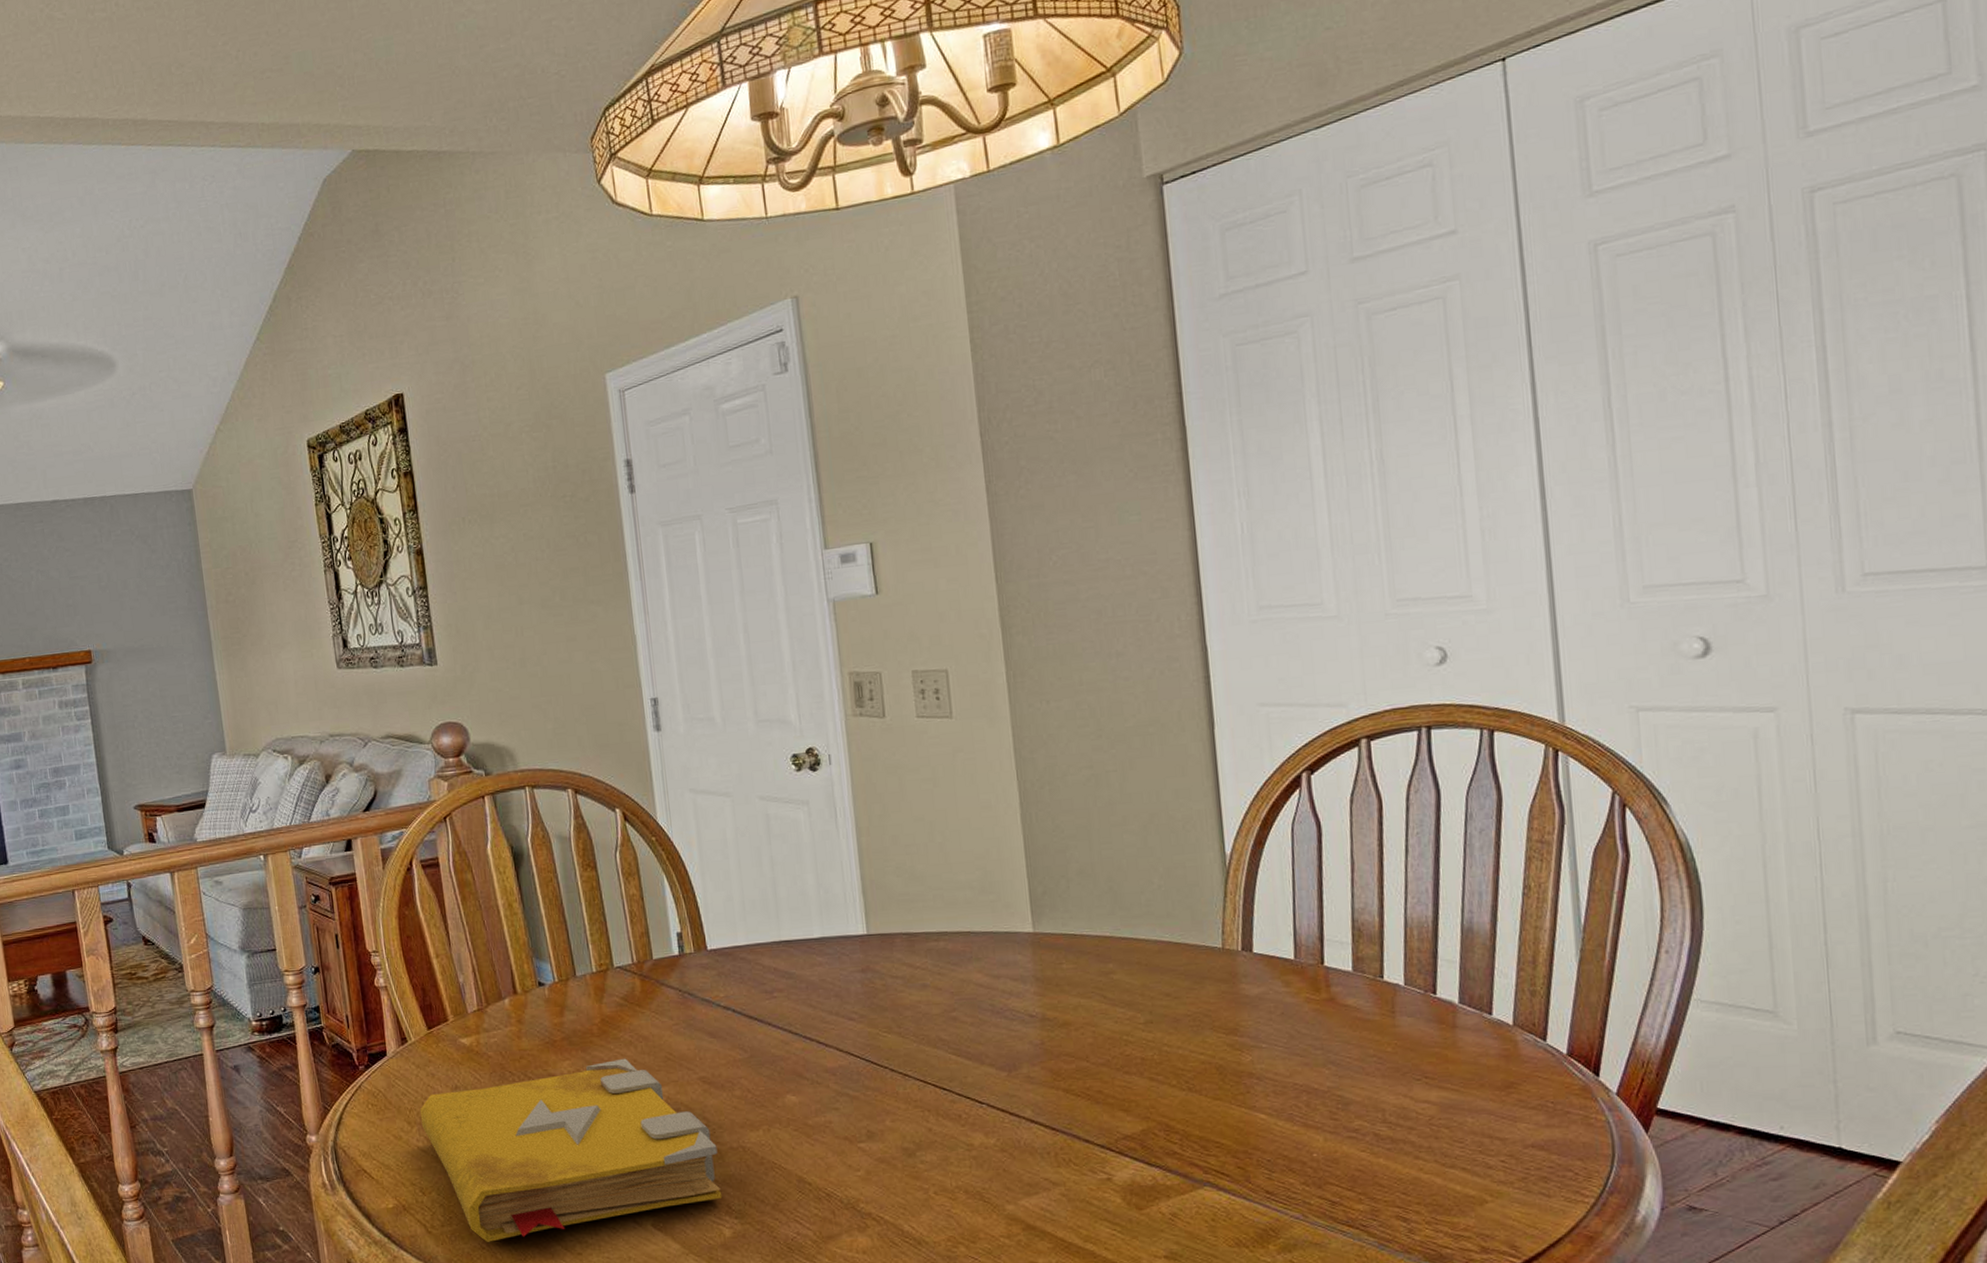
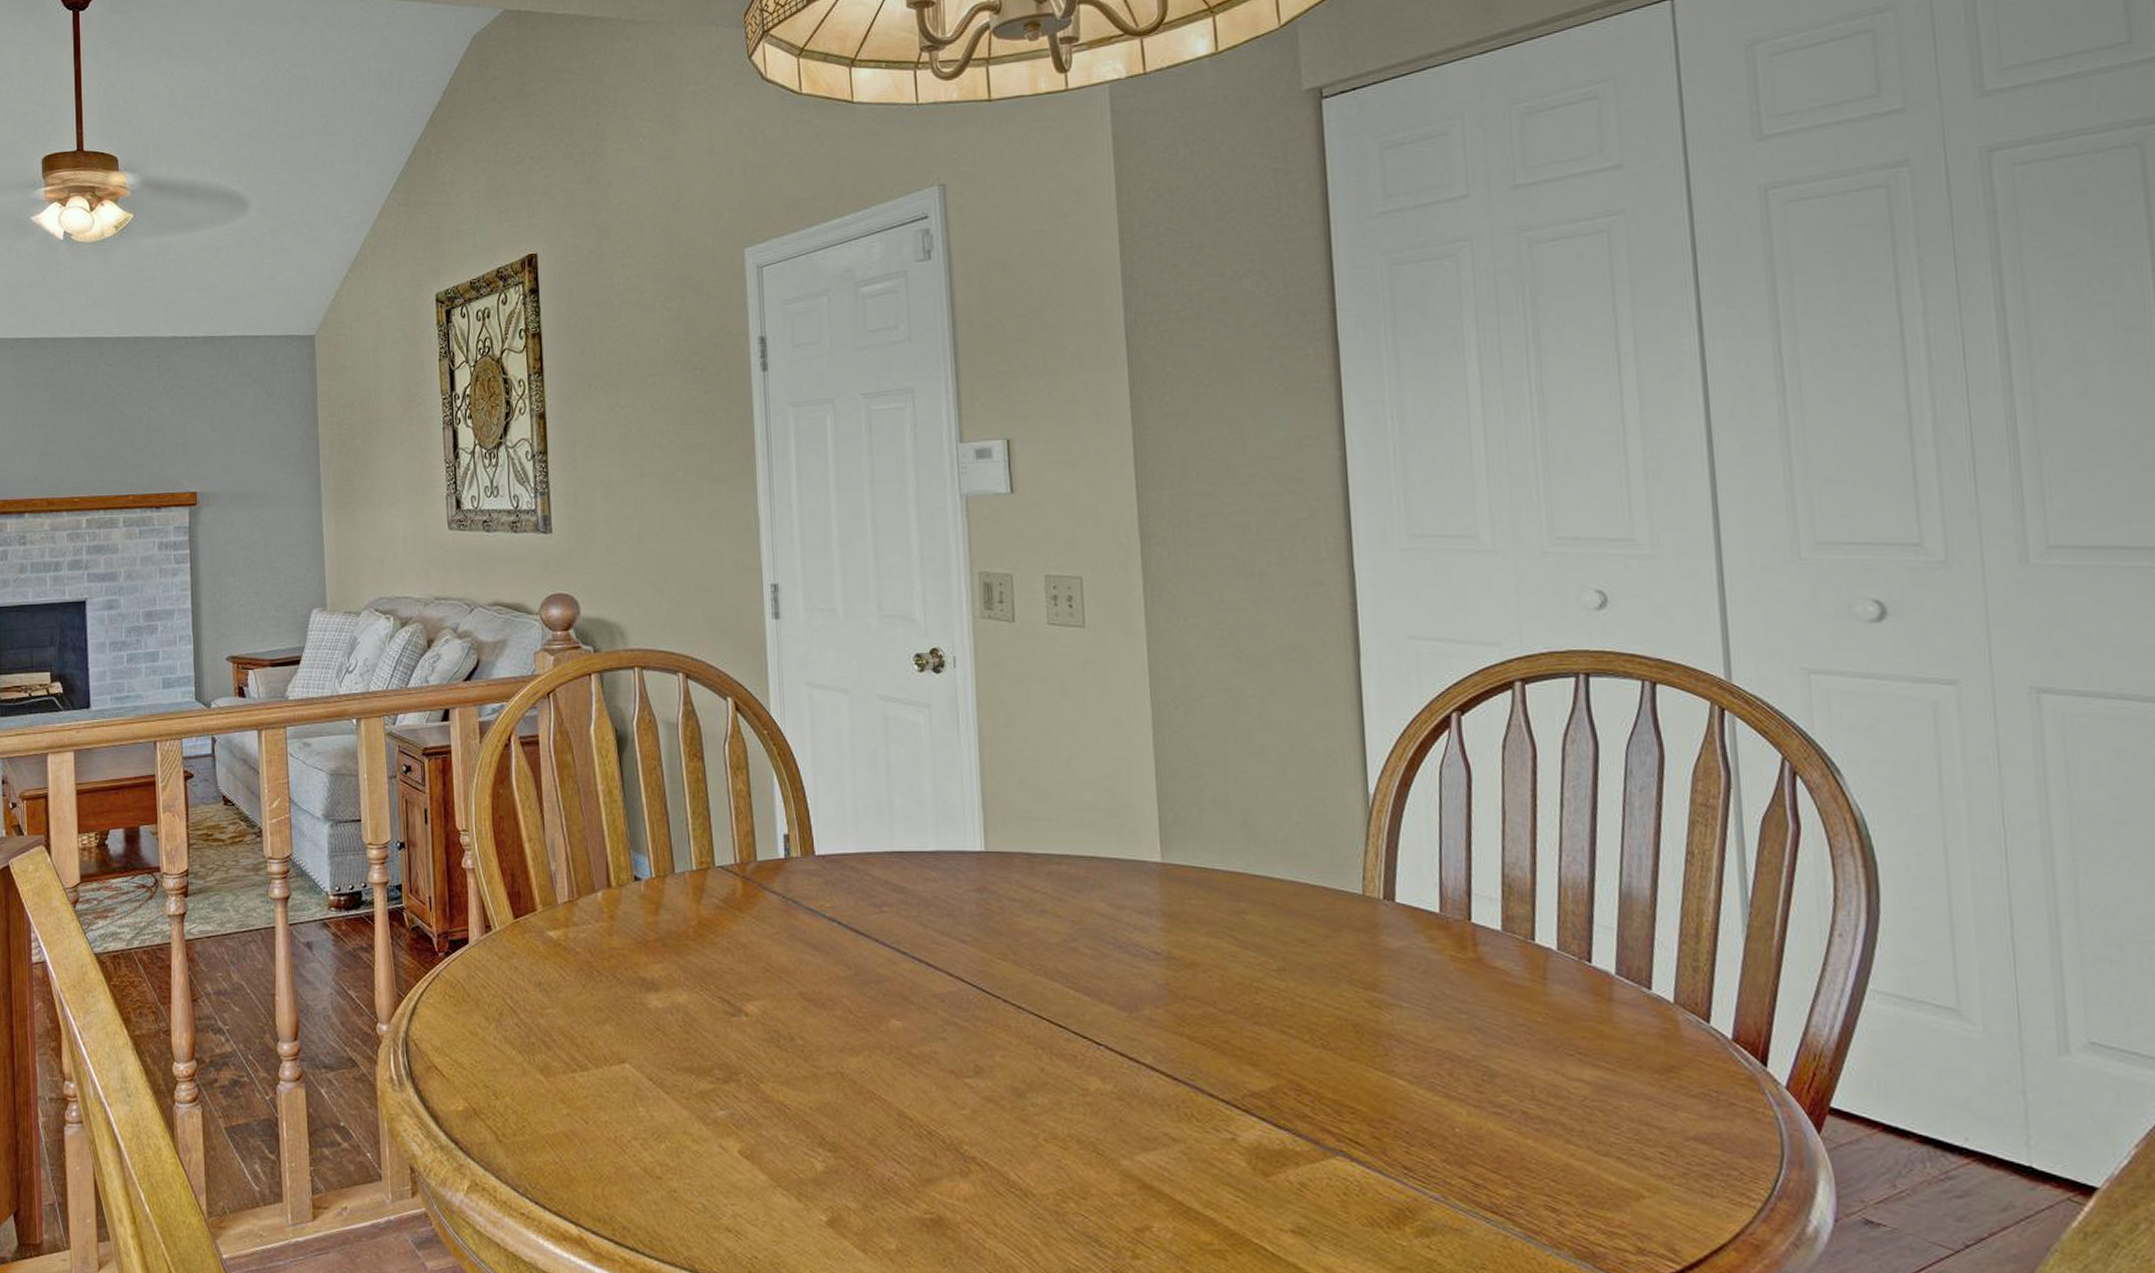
spell book: present [419,1058,723,1242] -> none [499,966,816,1157]

